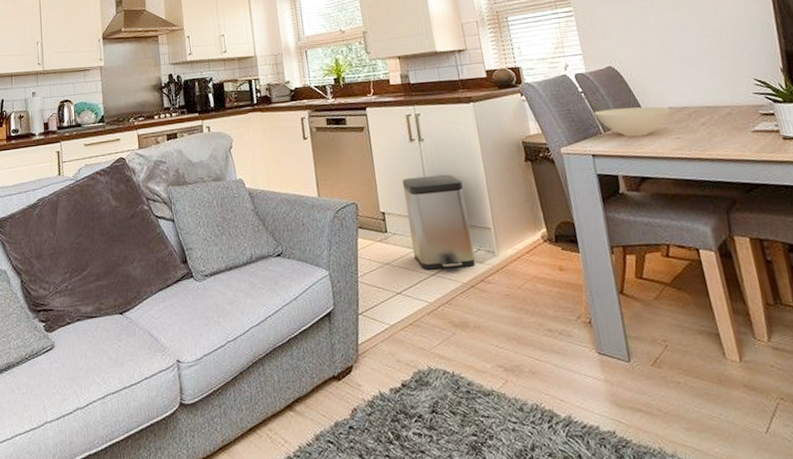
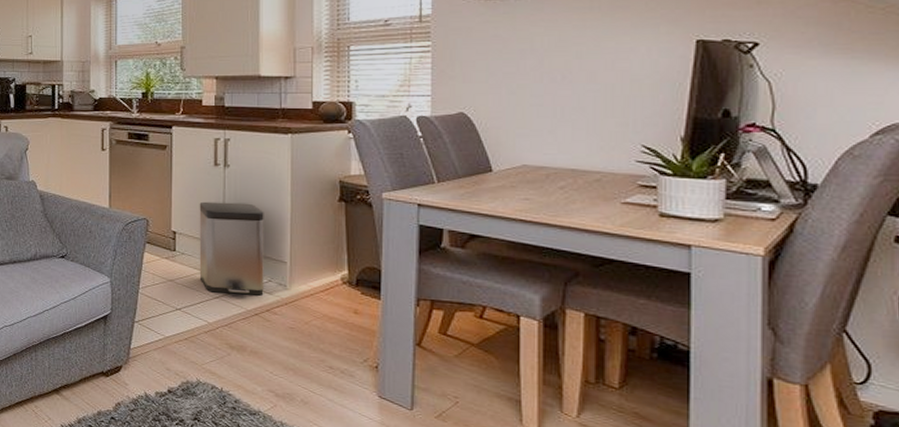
bowl: present [594,106,671,137] -> none [431,158,524,192]

